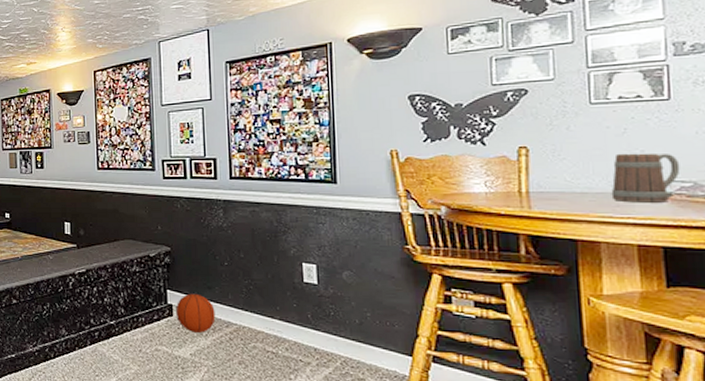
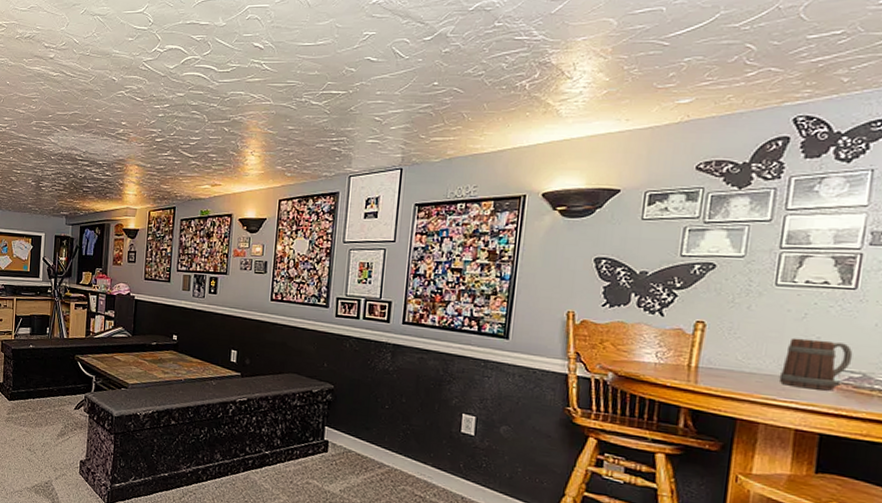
basketball: present [175,293,216,333] -> none [330,432,370,471]

